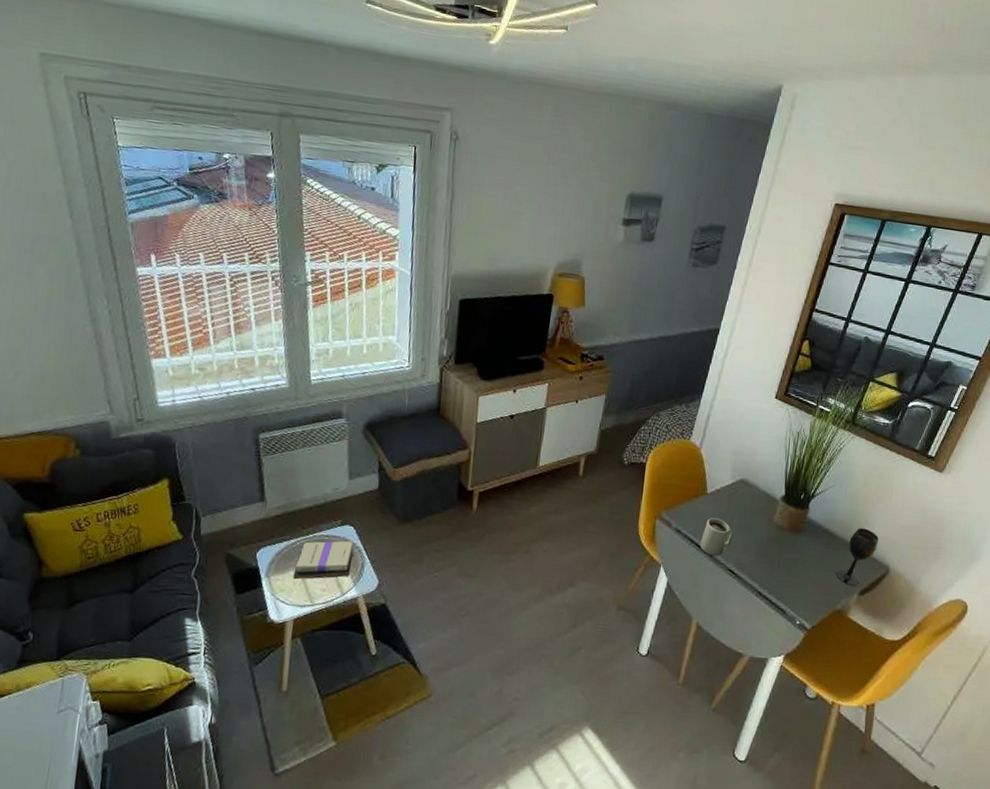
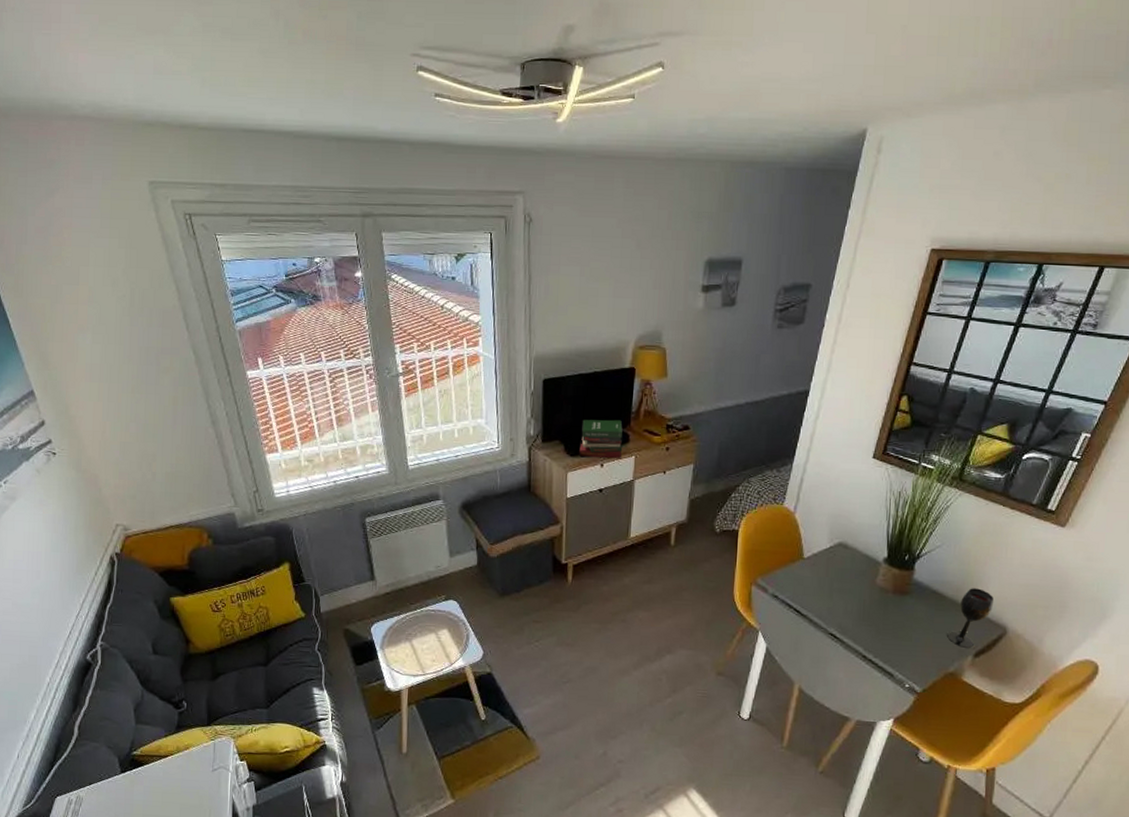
books: present [293,540,354,580] -> none [405,614,458,652]
books: none [492,343,538,385] -> present [579,419,623,458]
mug: present [699,518,734,557] -> none [798,582,834,621]

